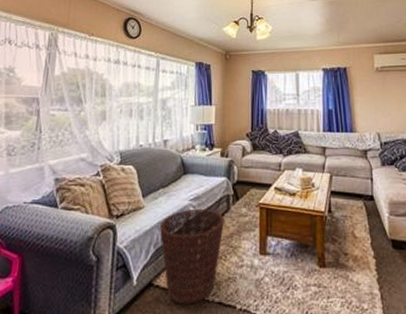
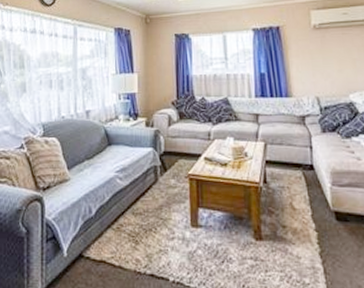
basket: present [160,208,224,304] -> none [87,180,153,276]

